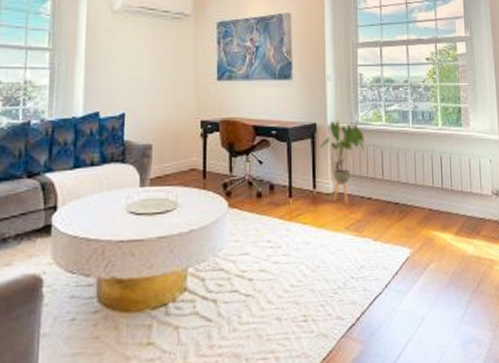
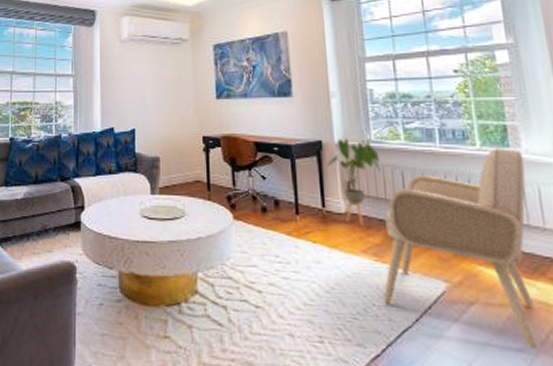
armchair: none [361,127,472,298] -> present [383,148,539,350]

